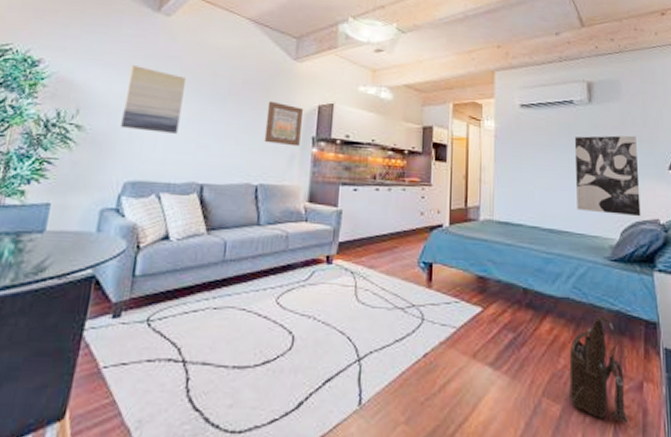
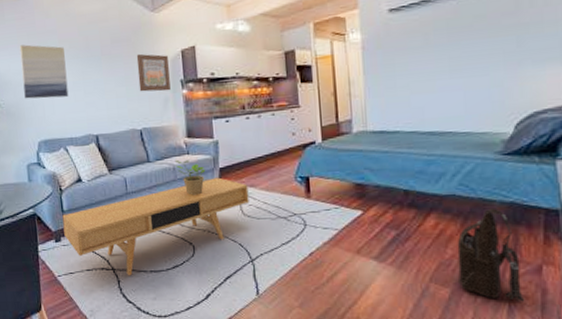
tv console: none [127,253,367,373] -> present [62,177,249,276]
potted plant: none [290,228,323,272] -> present [176,160,206,195]
wall art: present [574,135,641,217] -> none [455,18,540,109]

